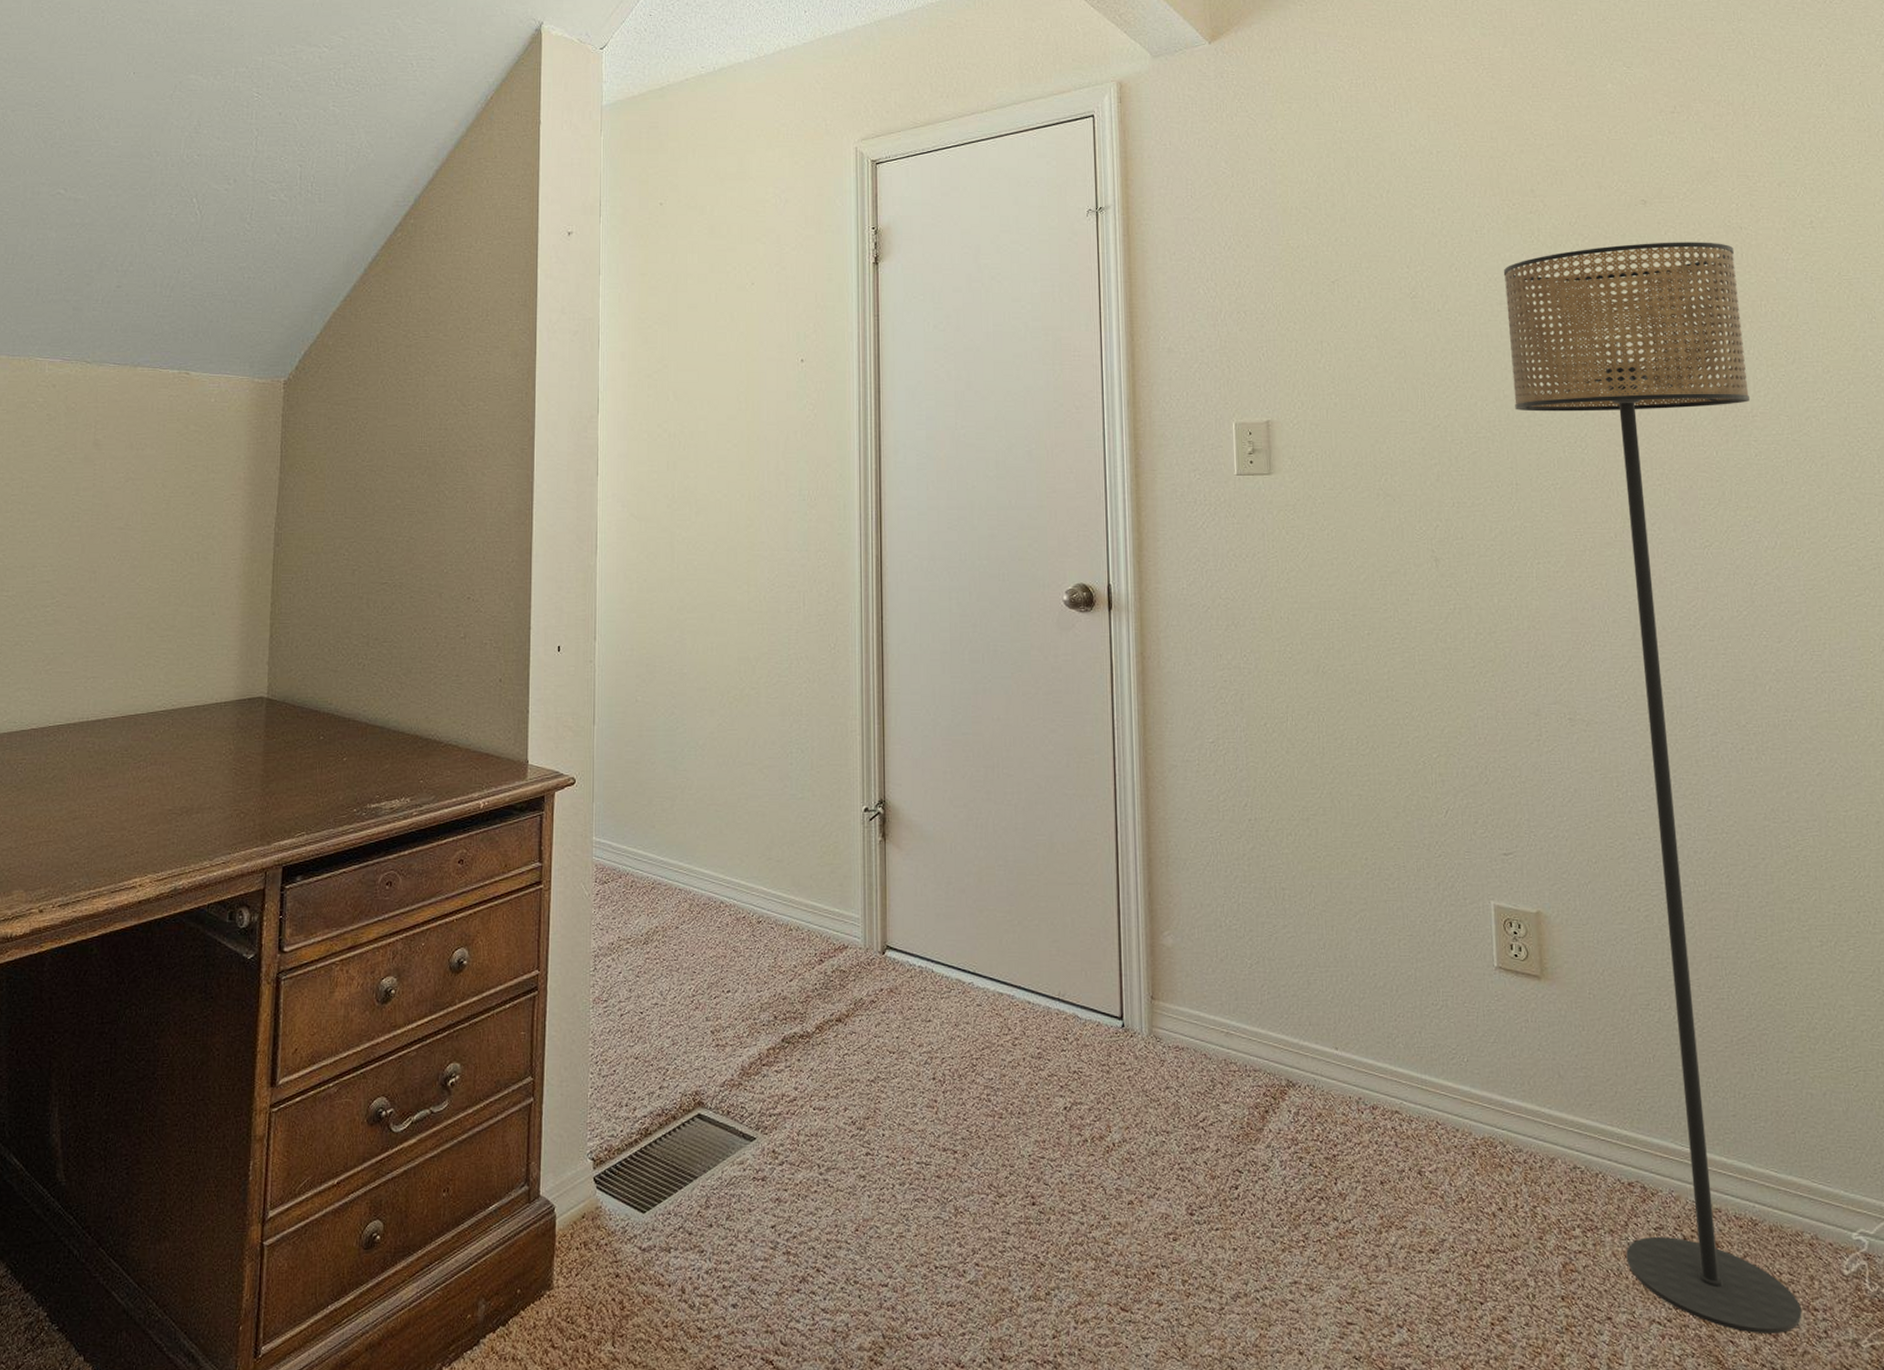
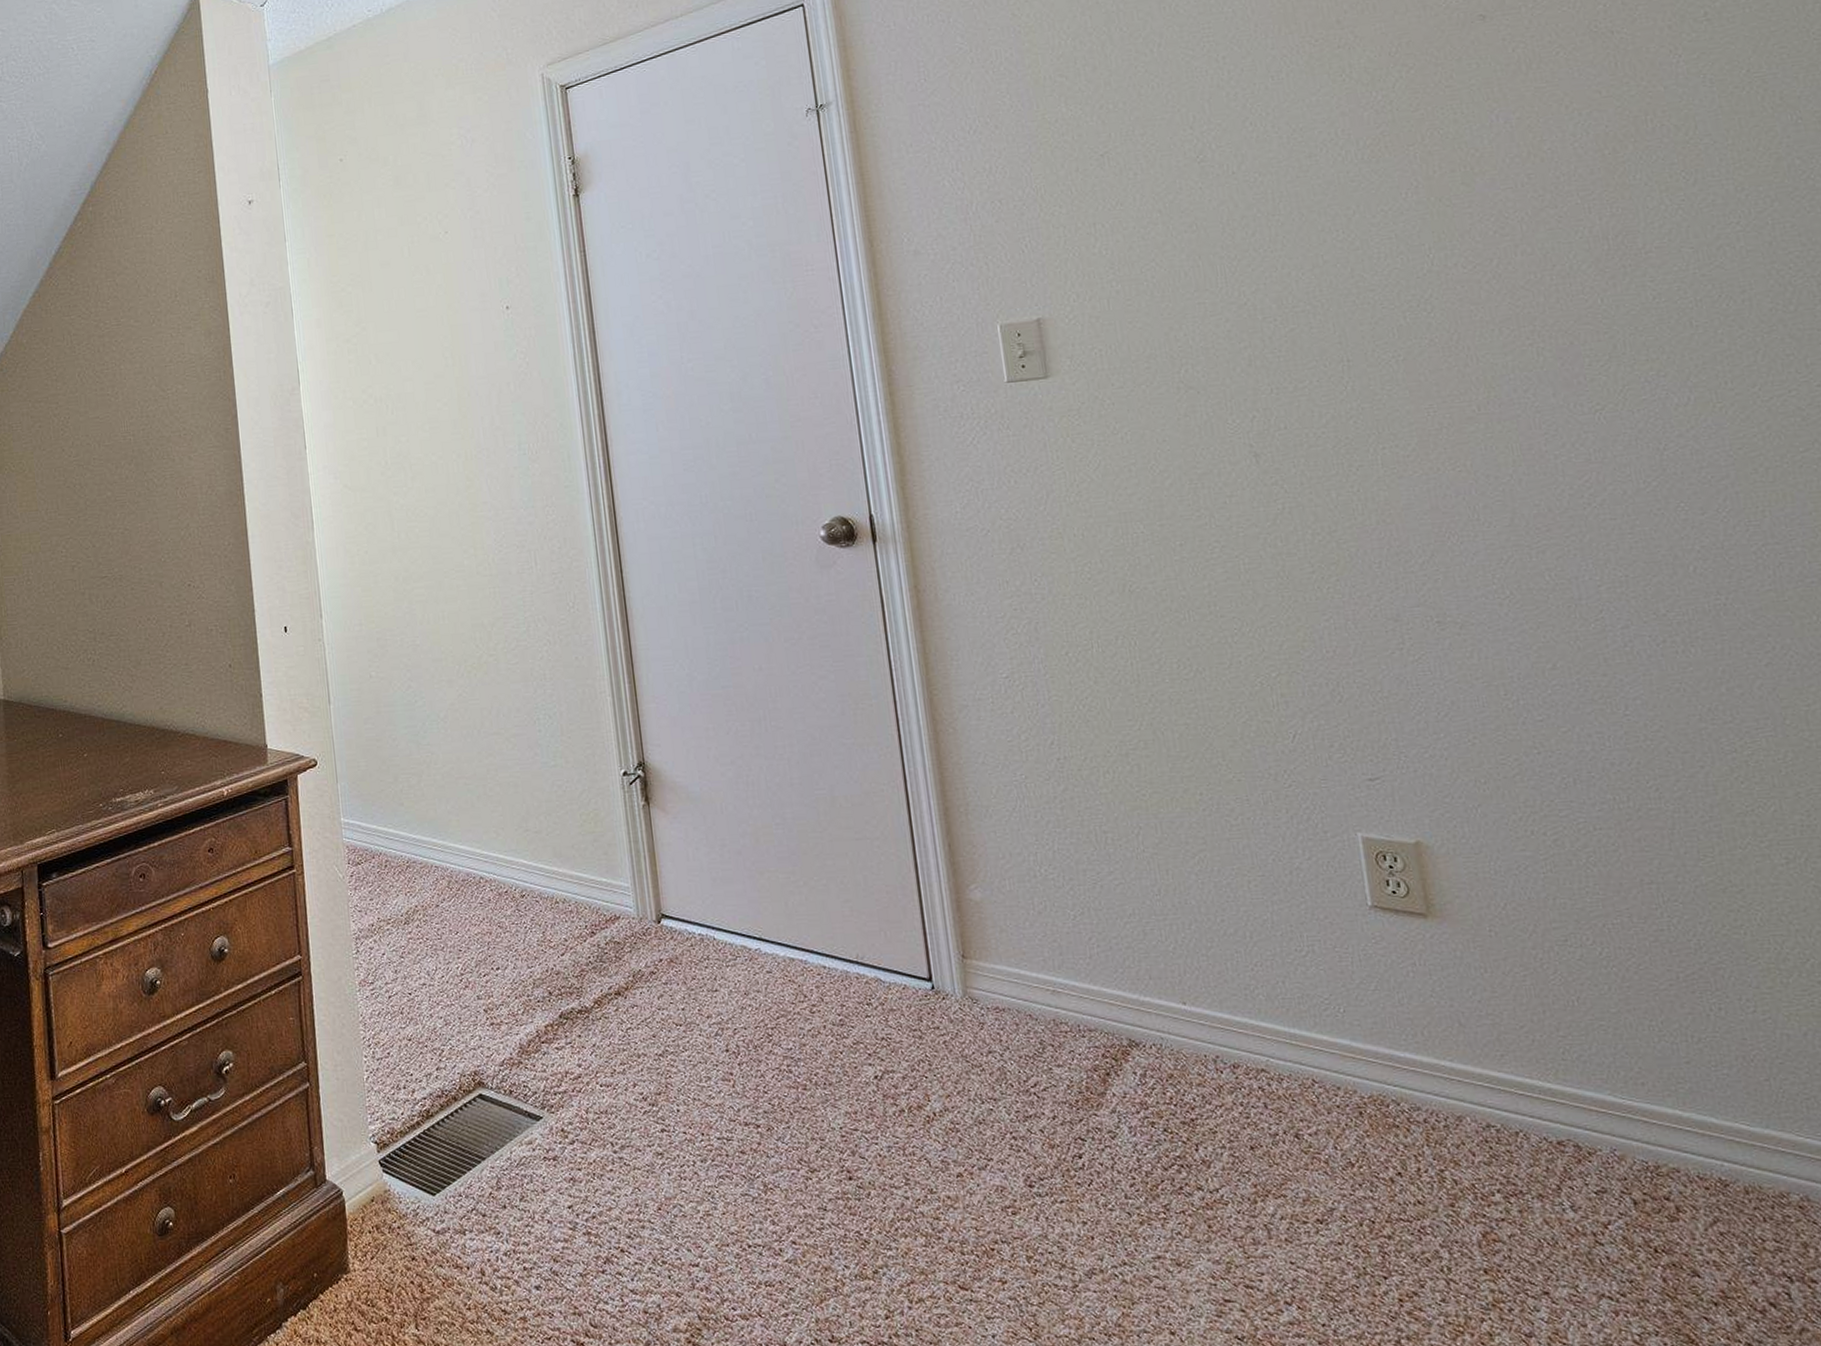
floor lamp: present [1503,242,1802,1335] -> none [1310,53,1796,1310]

